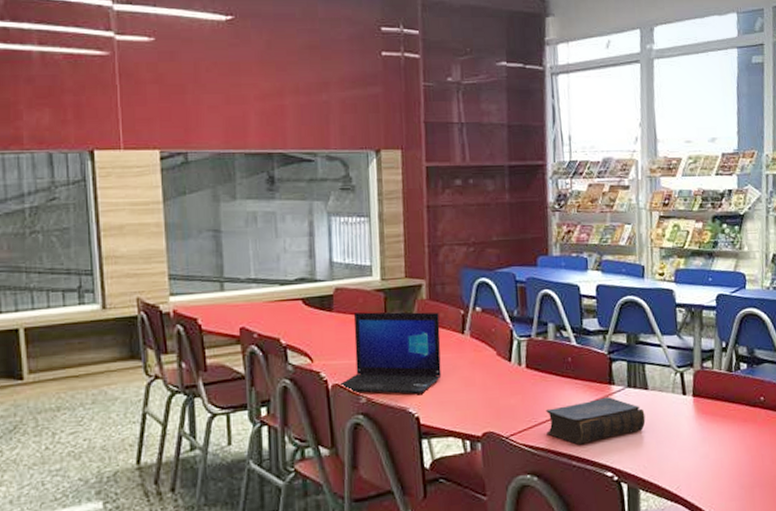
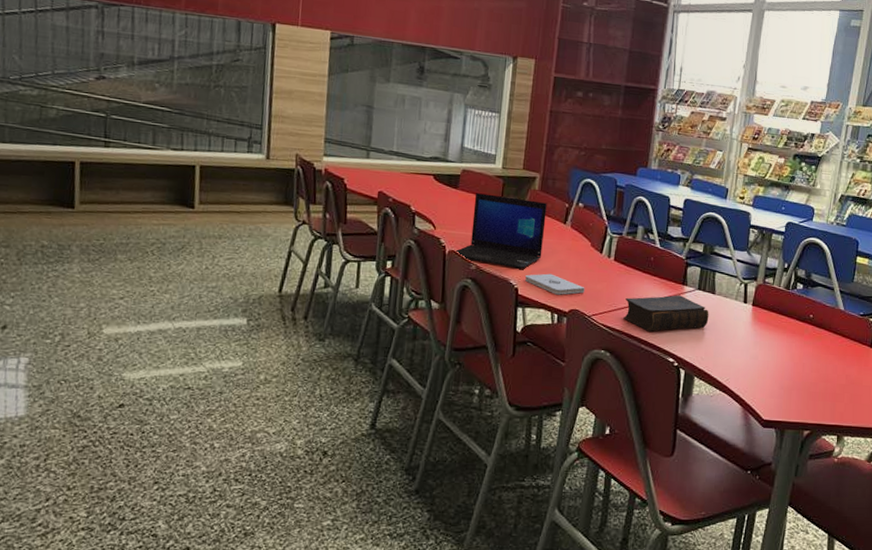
notepad: none [425,394,498,418] -> present [524,273,585,295]

